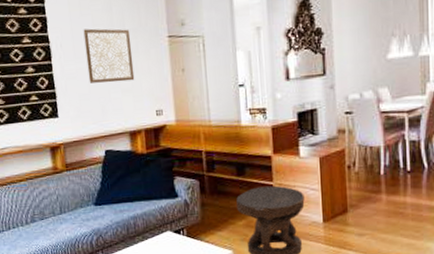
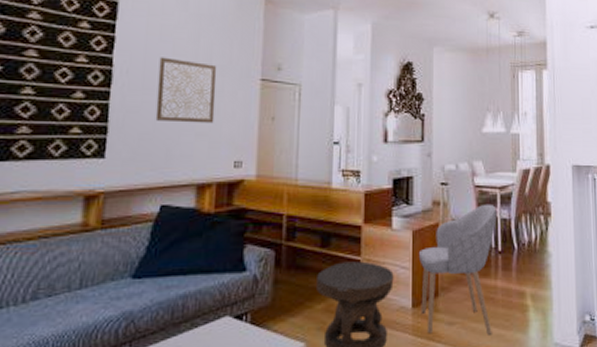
chair: none [326,127,405,244] -> present [418,203,497,335]

